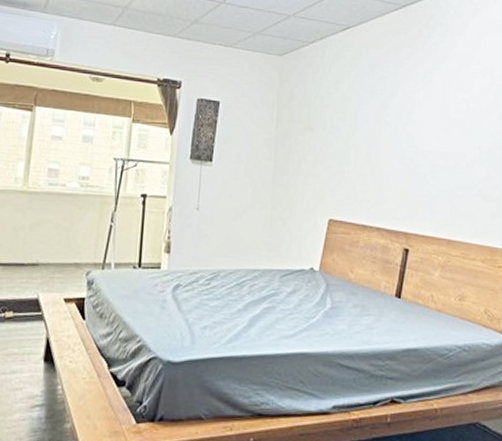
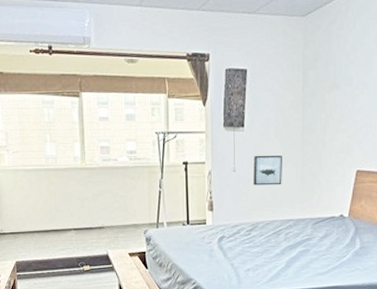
wall art: none [218,193,251,229] -> present [253,155,282,186]

